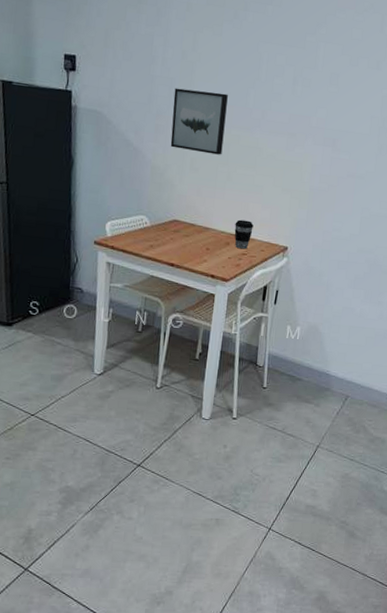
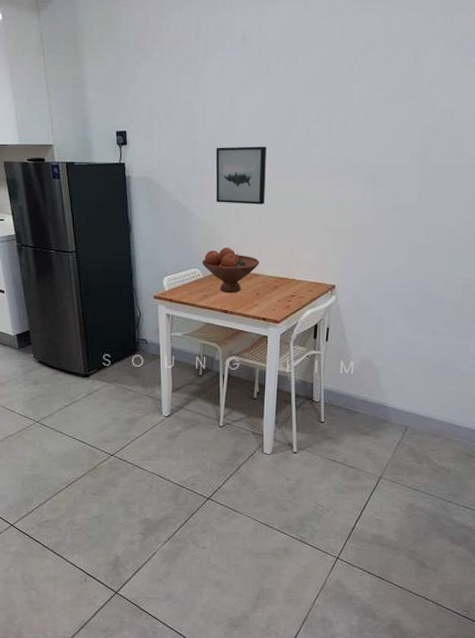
fruit bowl: none [150,196,212,246] -> present [202,248,260,293]
coffee cup: present [234,219,254,250] -> none [282,263,300,291]

